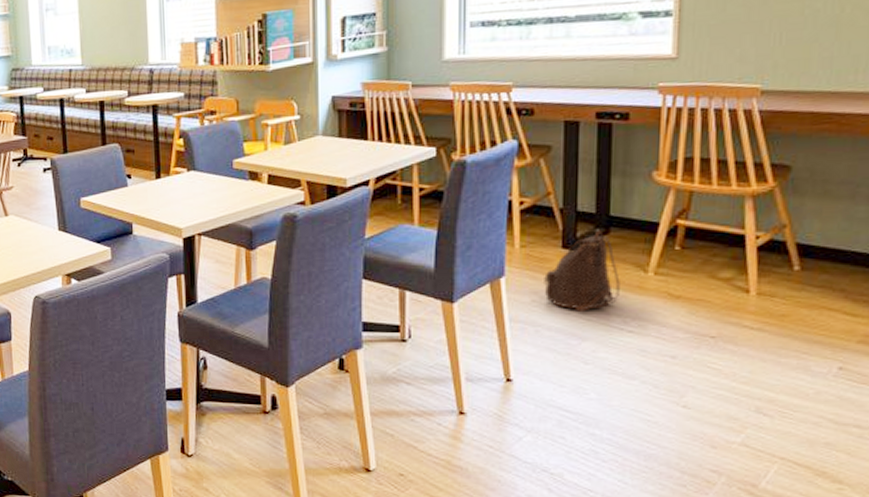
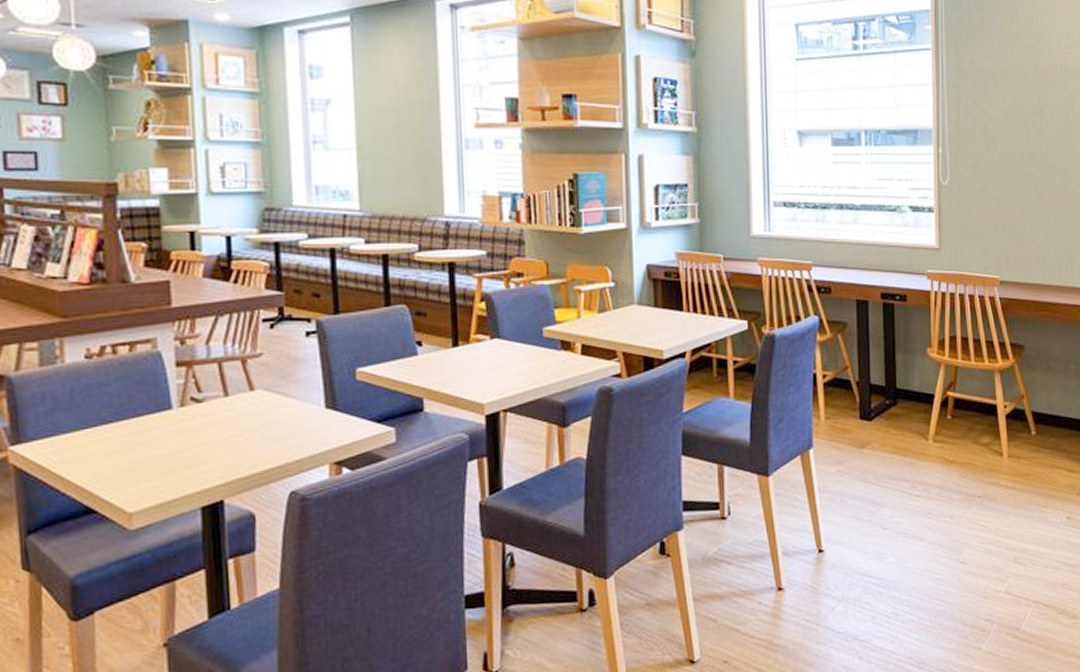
backpack: present [544,230,620,312] -> none [846,401,908,479]

